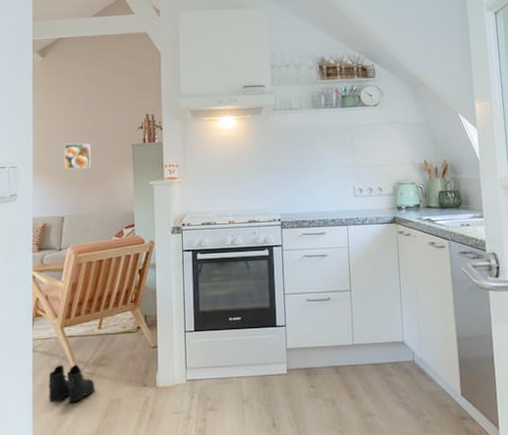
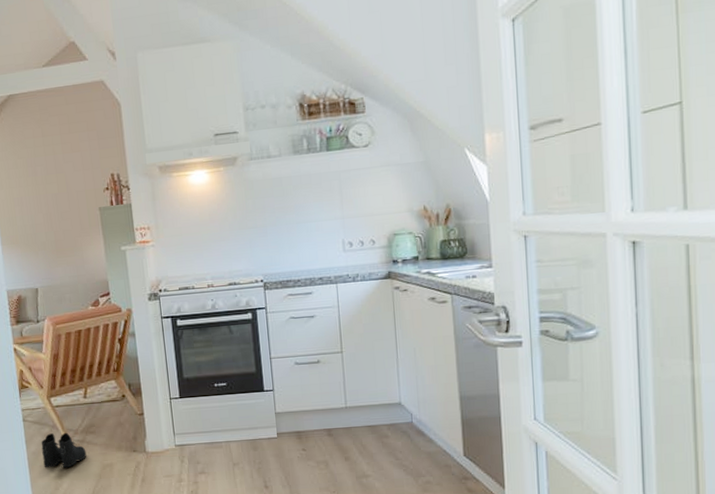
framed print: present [64,143,91,170] -> none [30,210,60,239]

